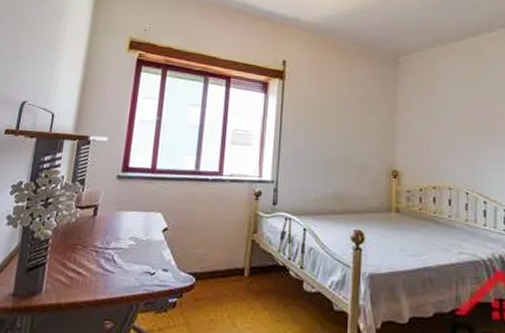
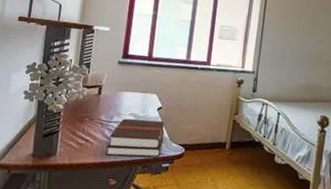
hardback book: none [100,243,171,291] -> present [105,118,165,158]

